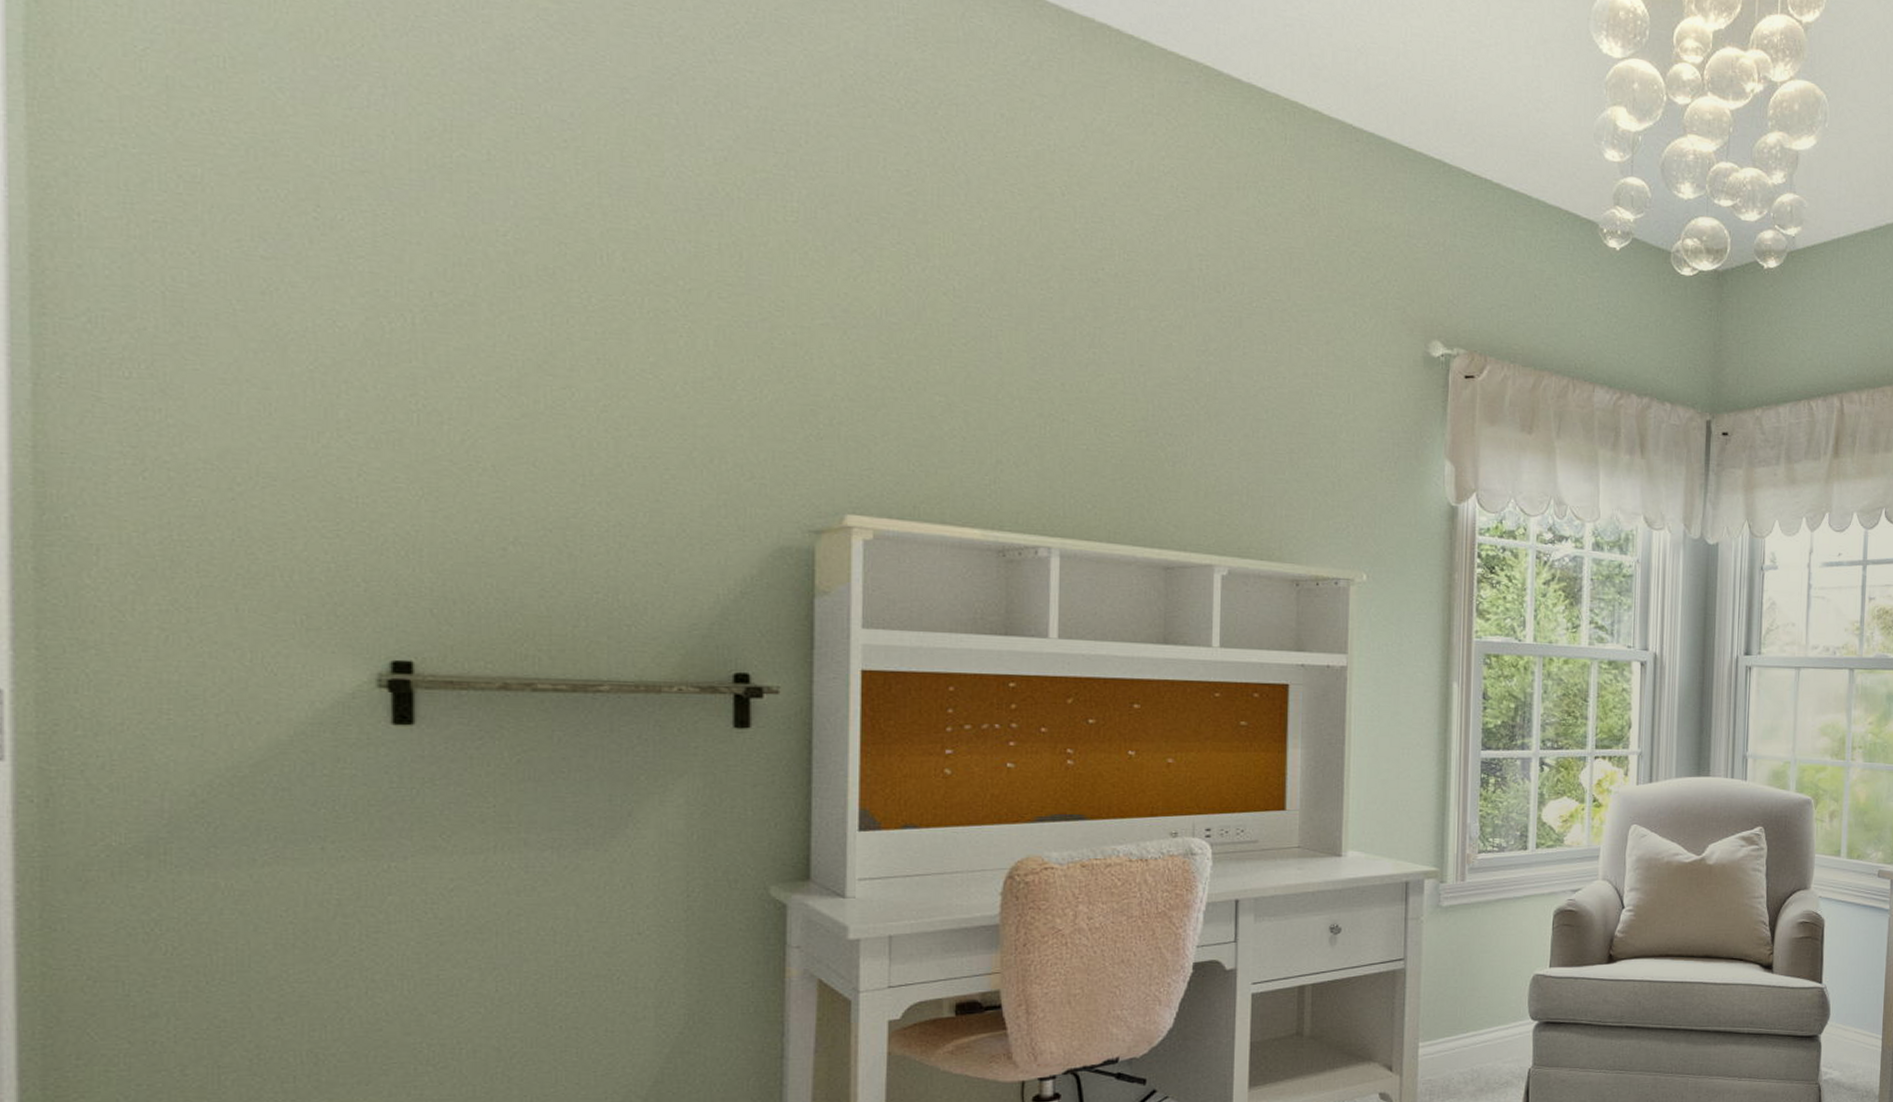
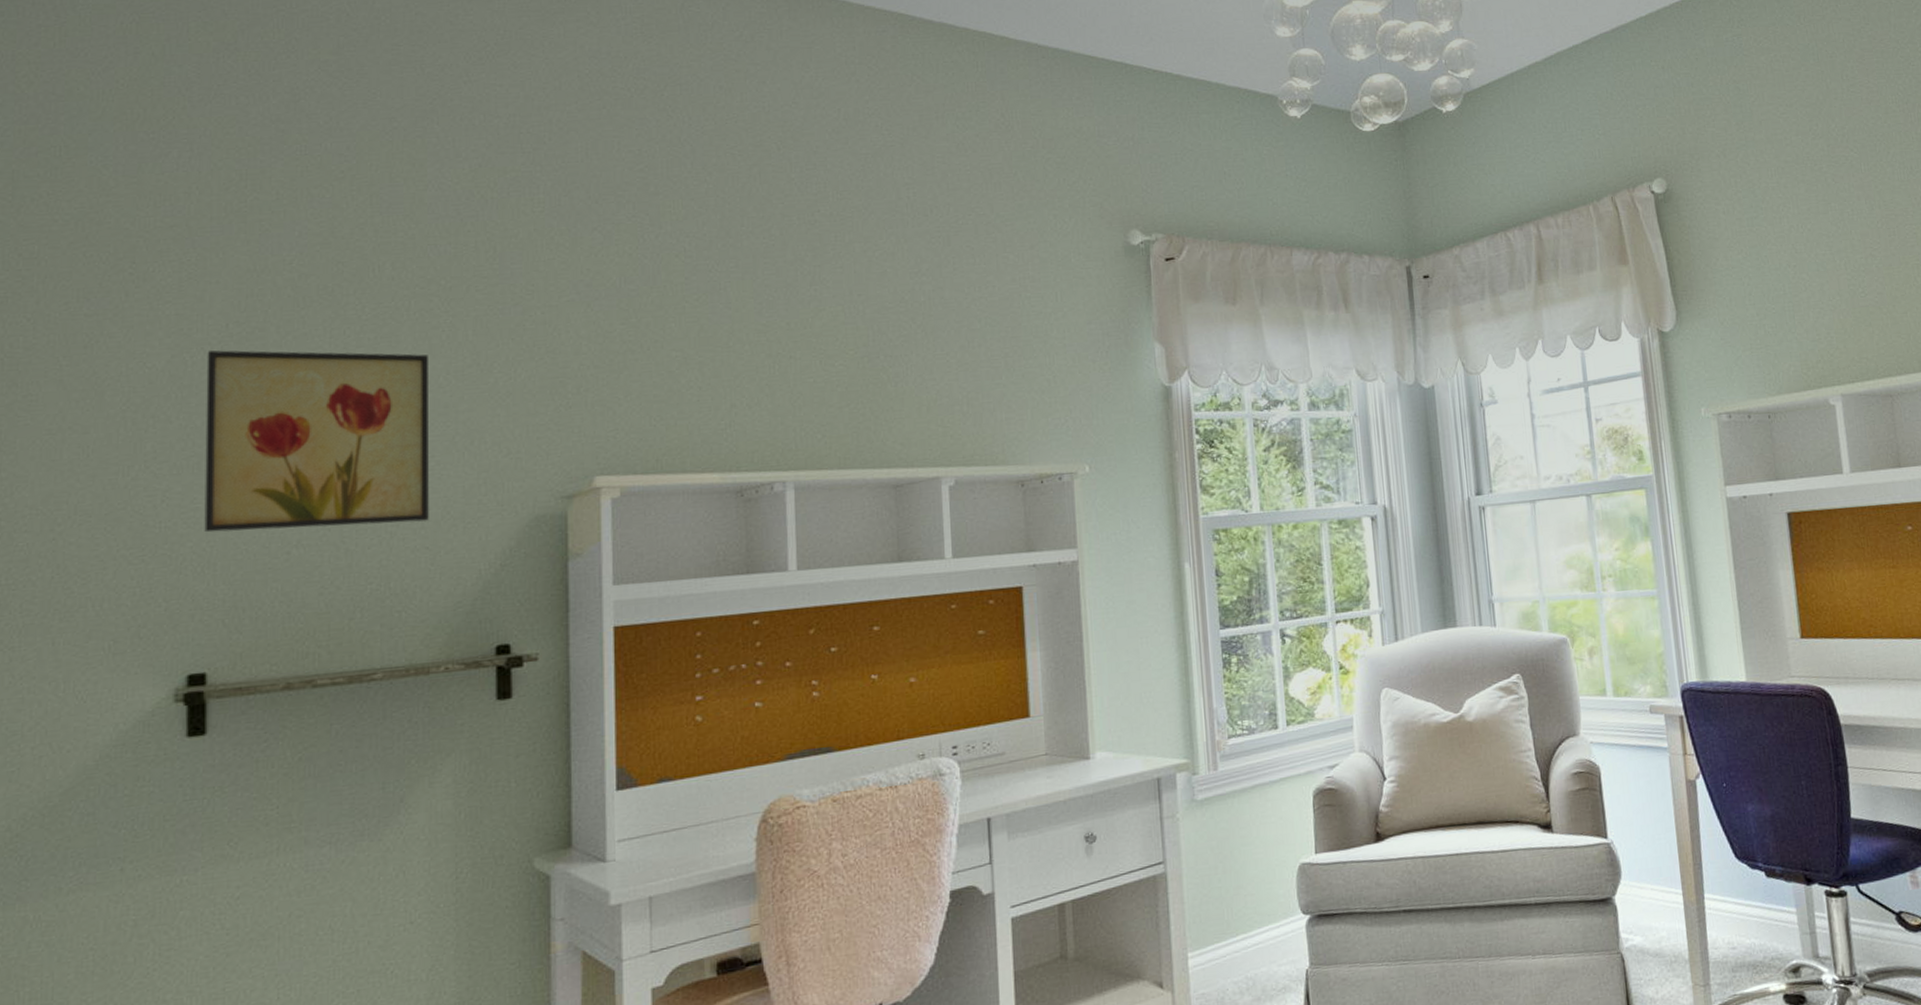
wall art: none [407,319,663,536] -> present [204,350,429,533]

